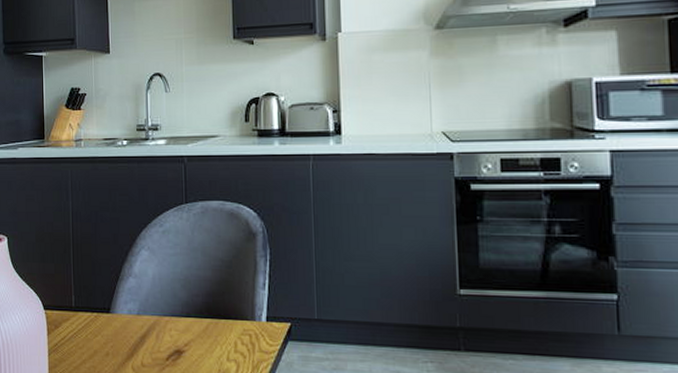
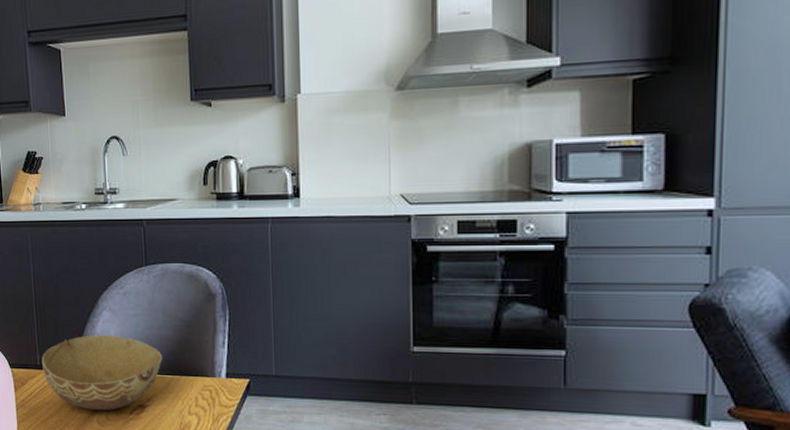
bowl: none [77,274,201,357] -> present [42,334,162,411]

